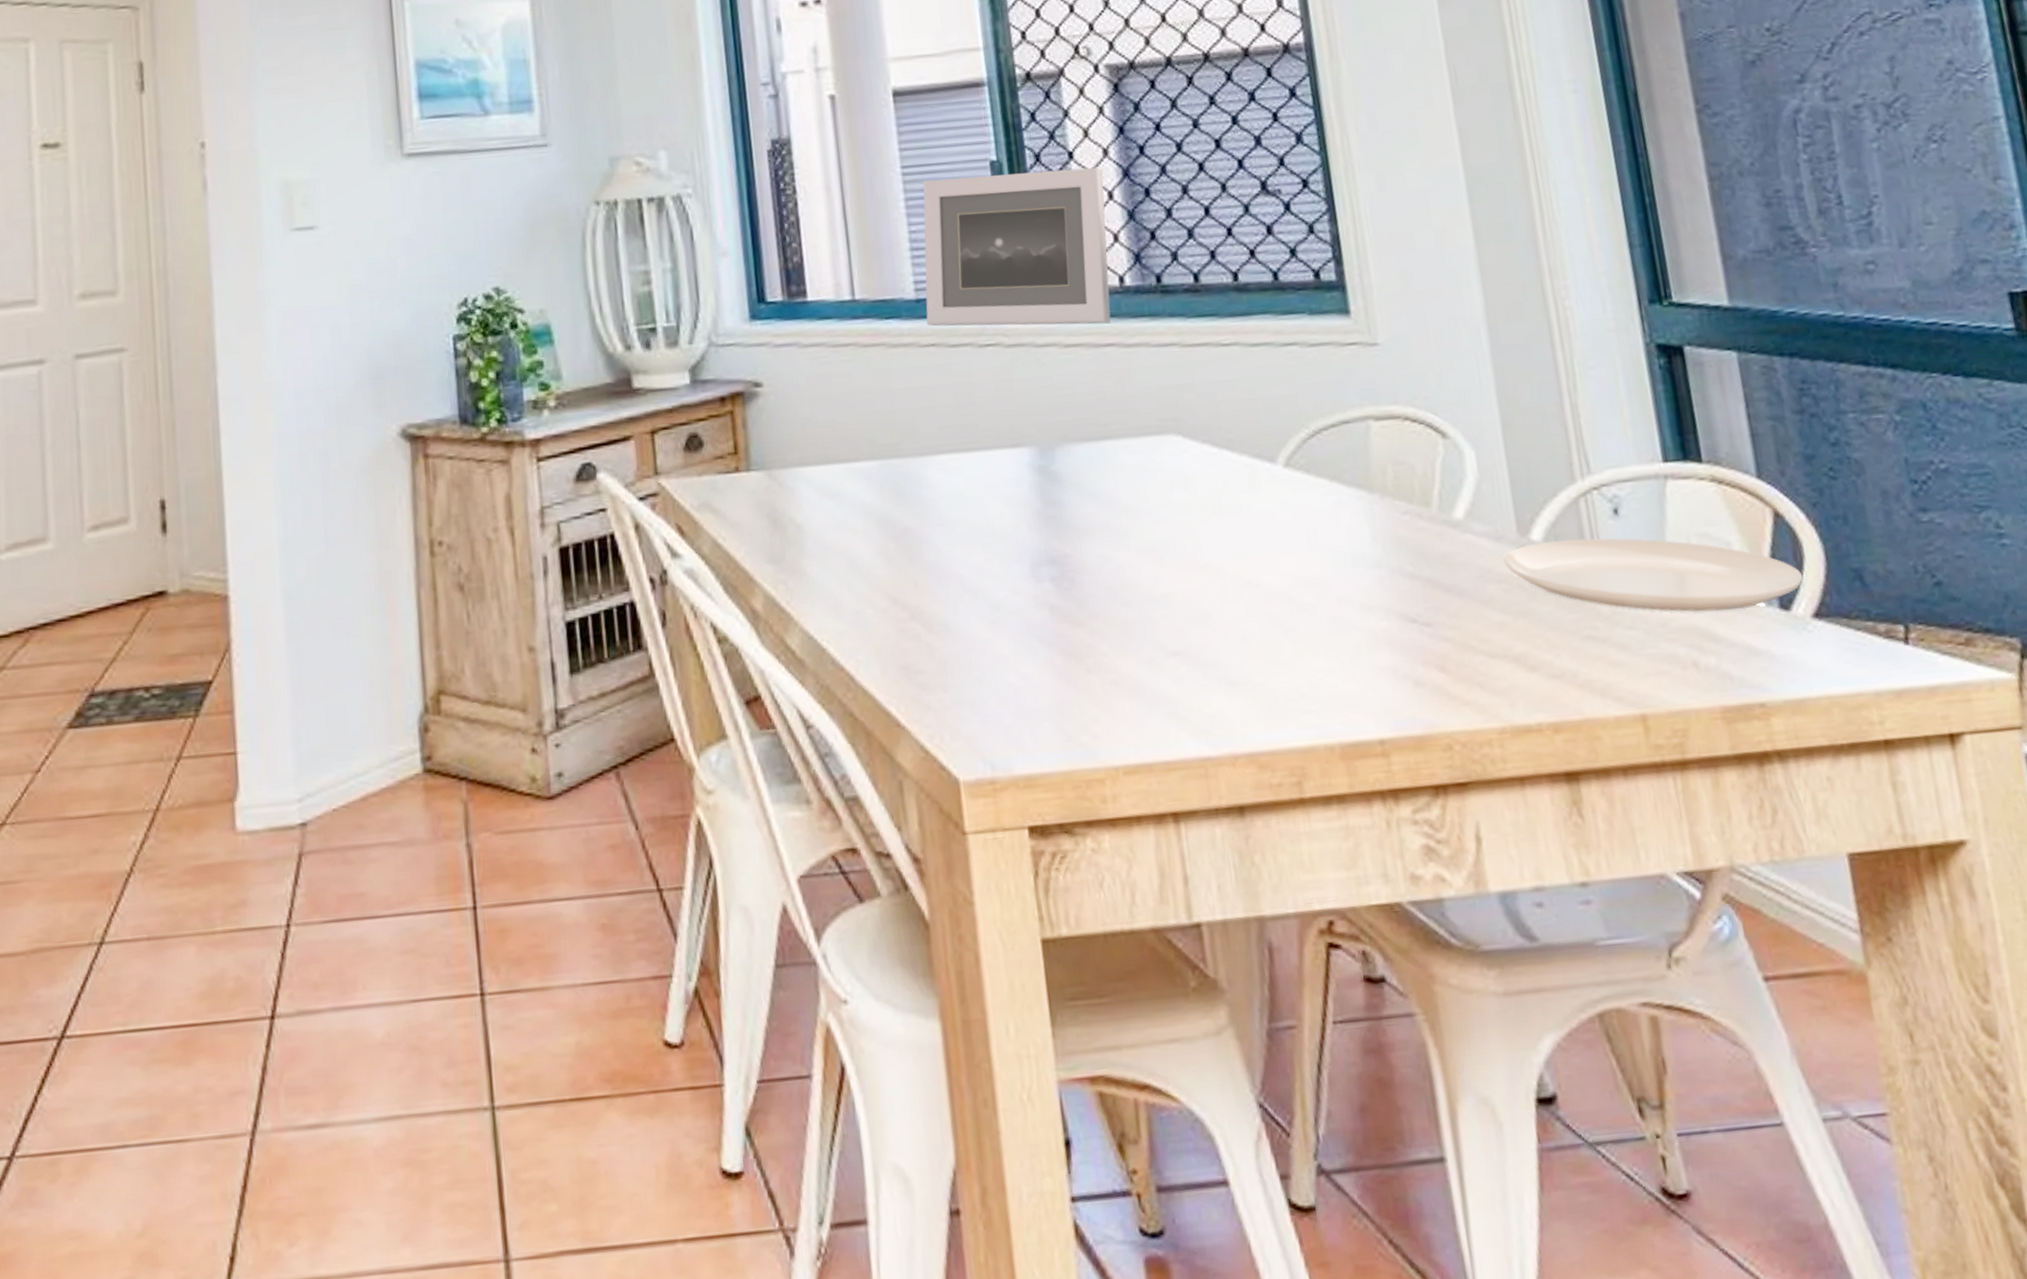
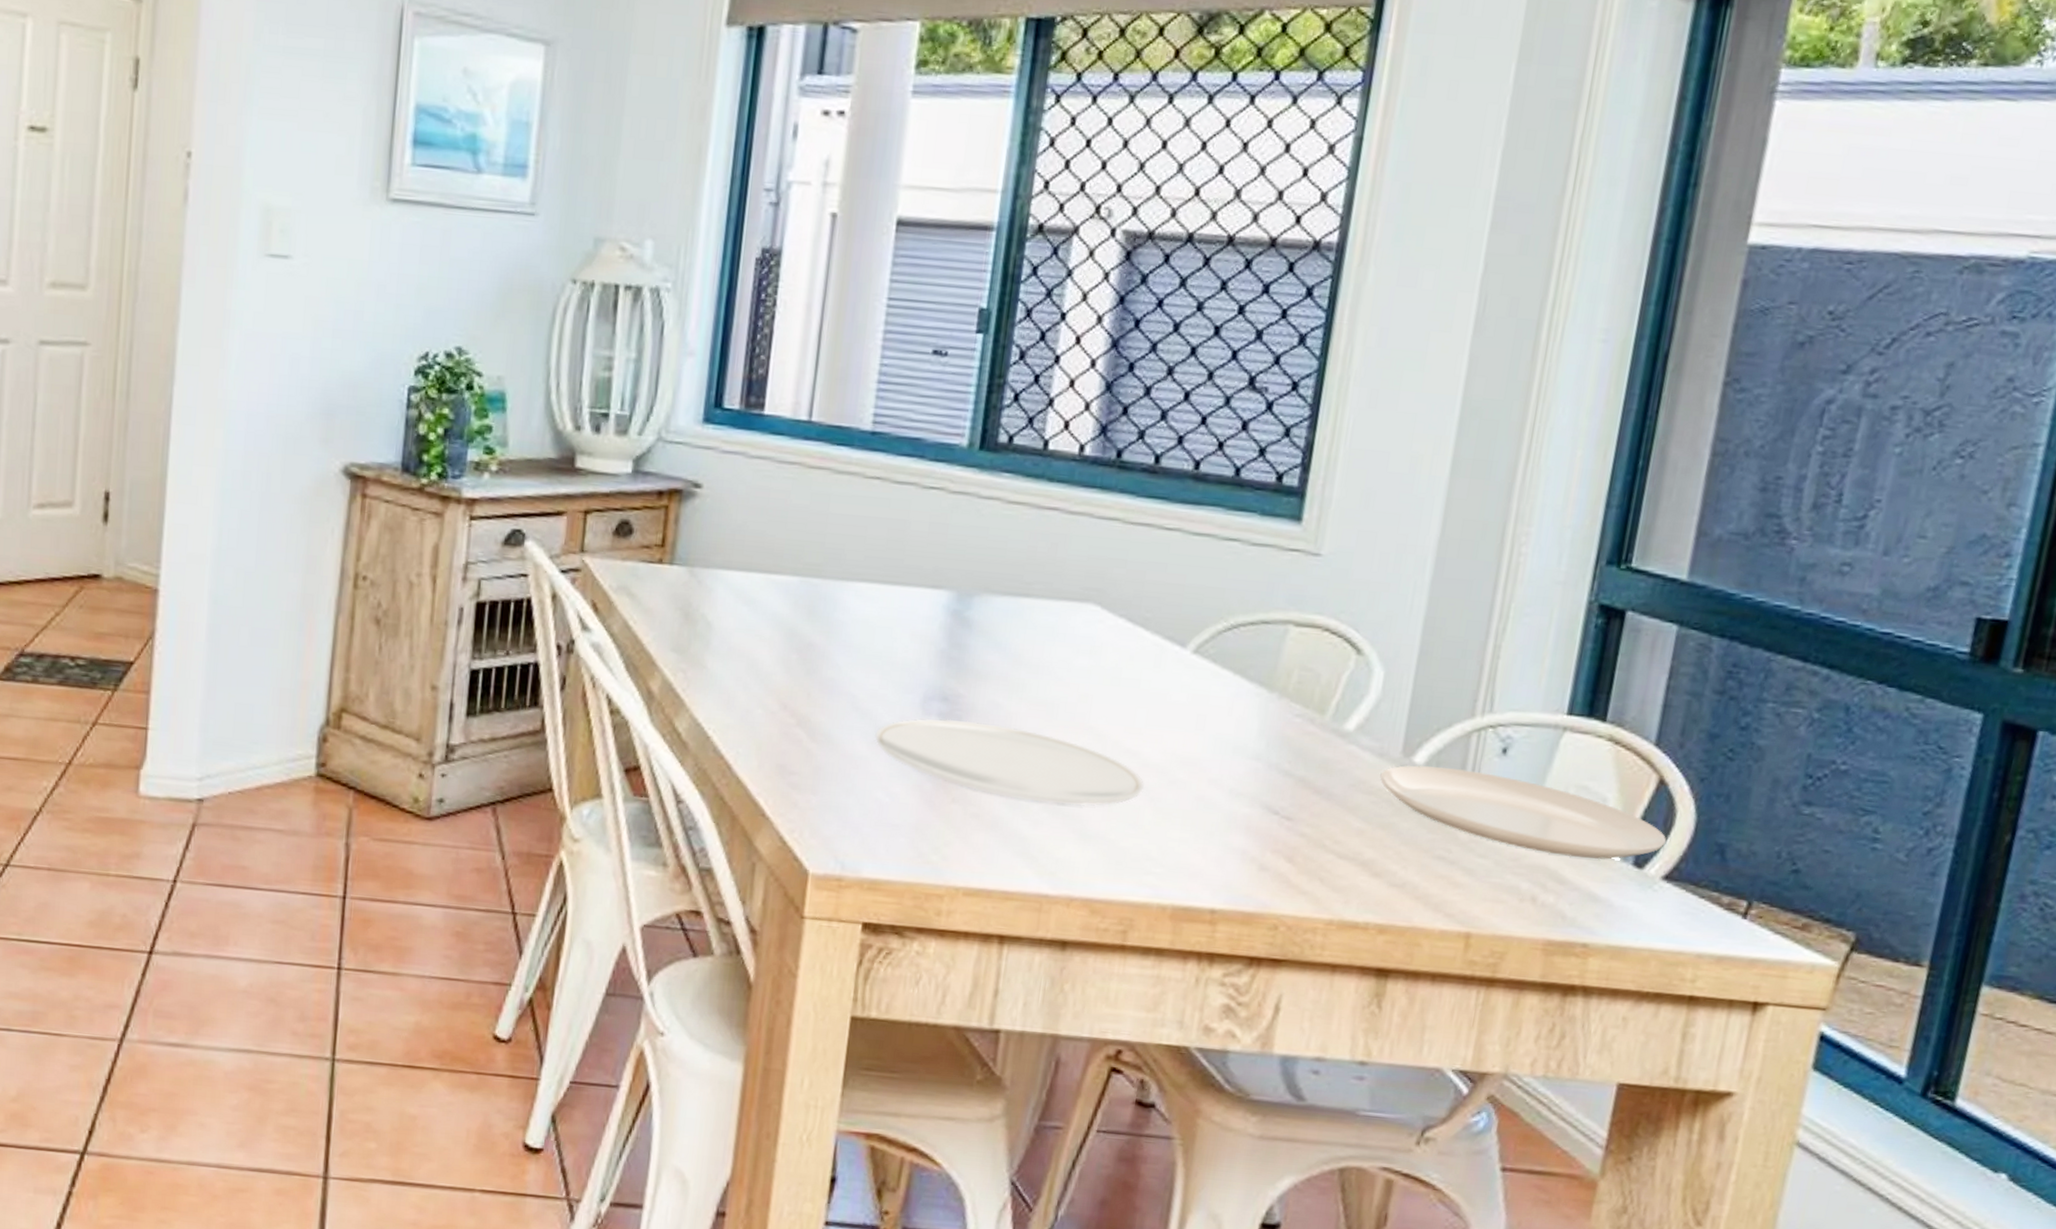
picture frame: present [922,167,1111,327] -> none [877,316,1092,488]
plate: none [992,579,1275,657] -> present [875,718,1144,806]

